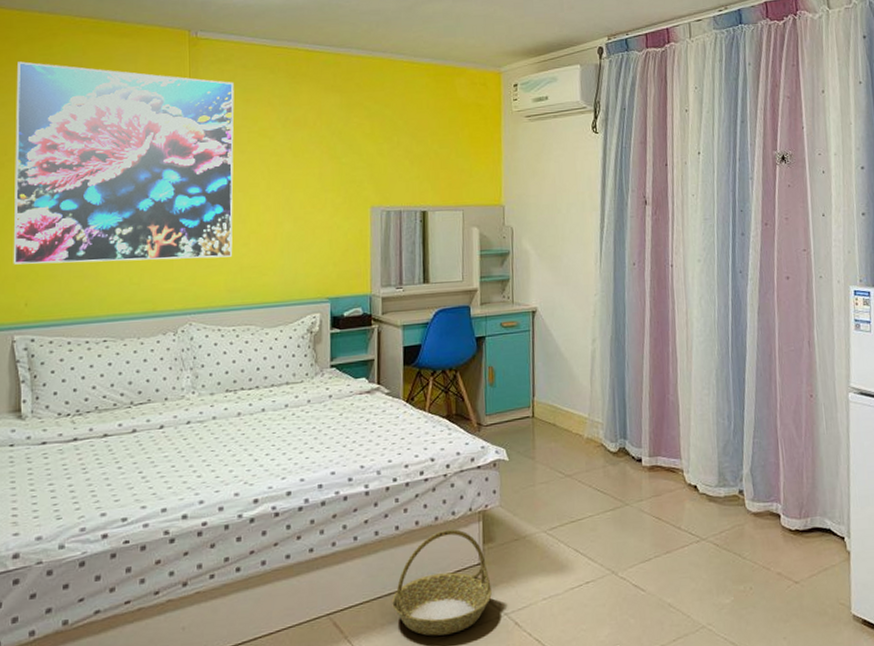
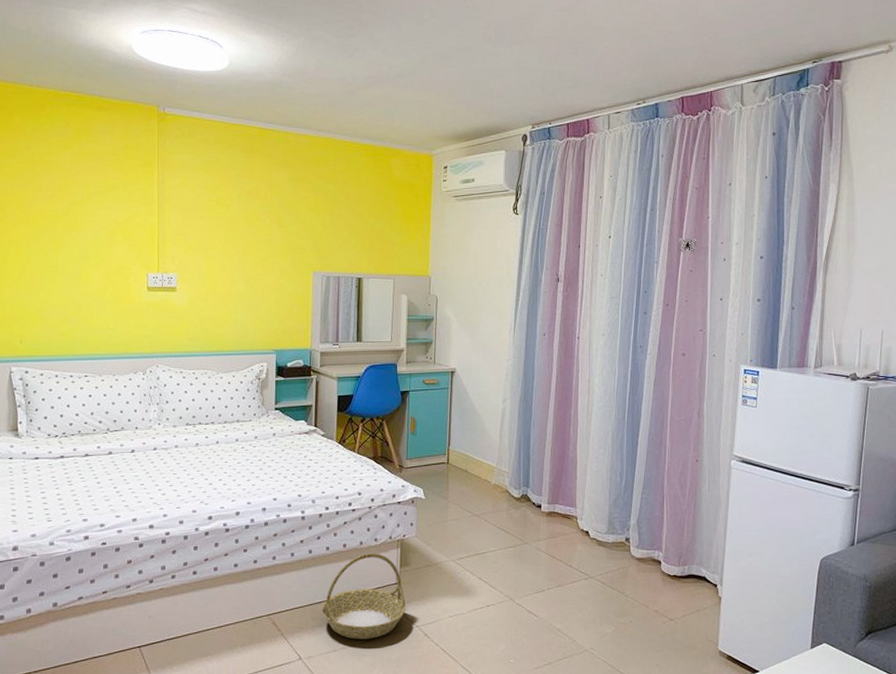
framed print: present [13,61,234,265] -> none [10,129,196,310]

